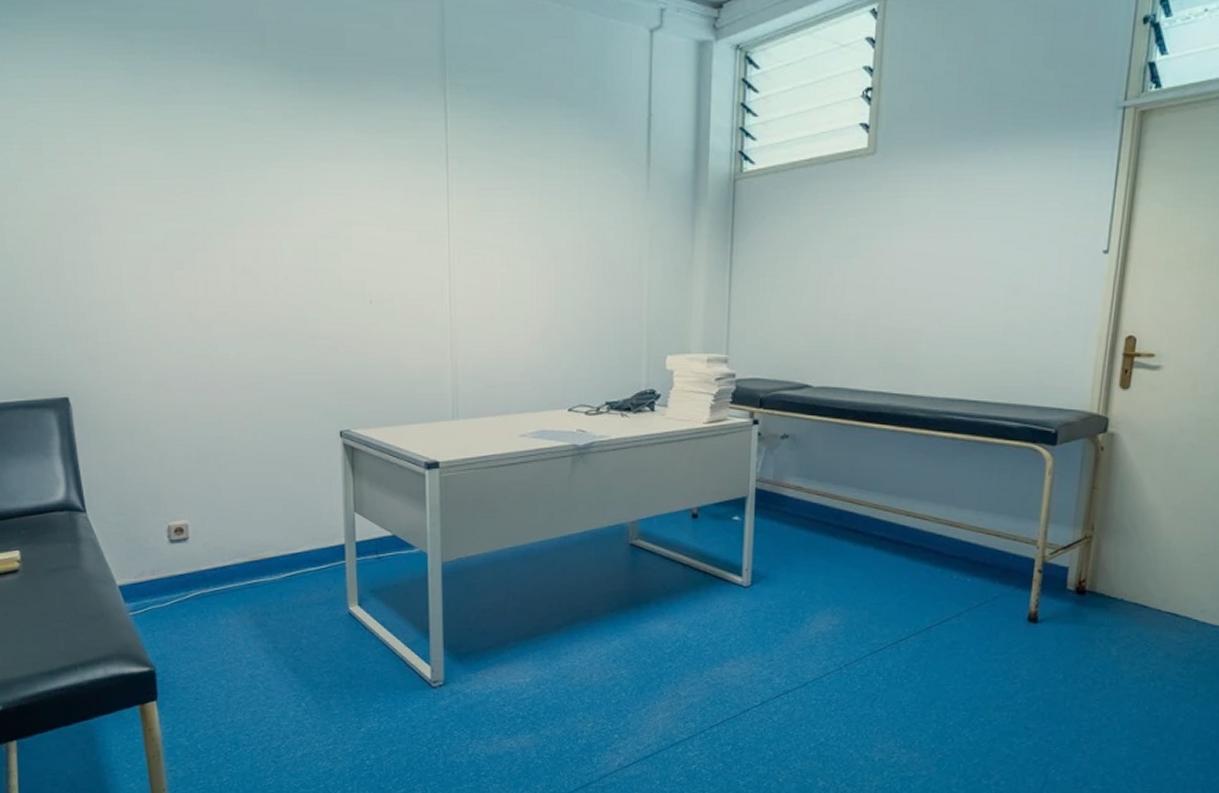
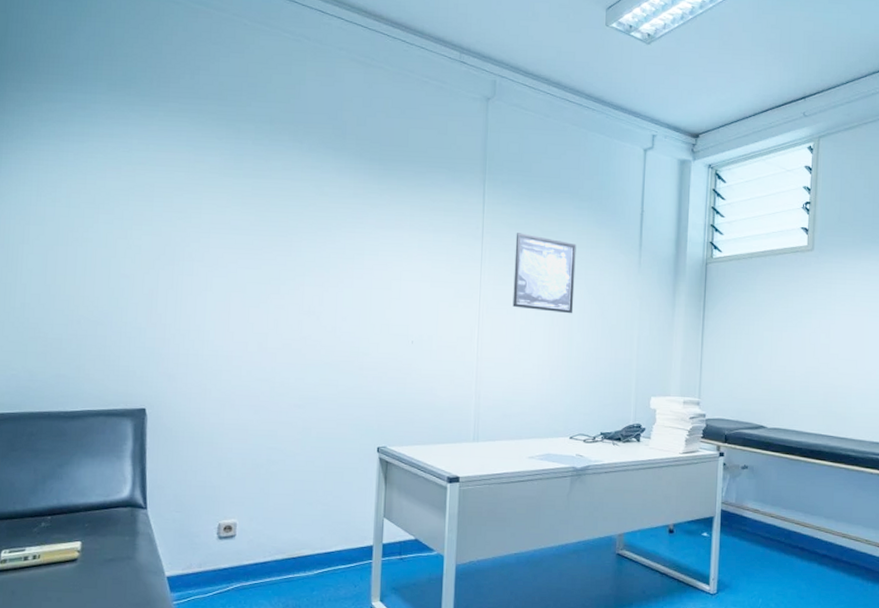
wall art: none [489,154,566,256] -> present [512,233,576,314]

